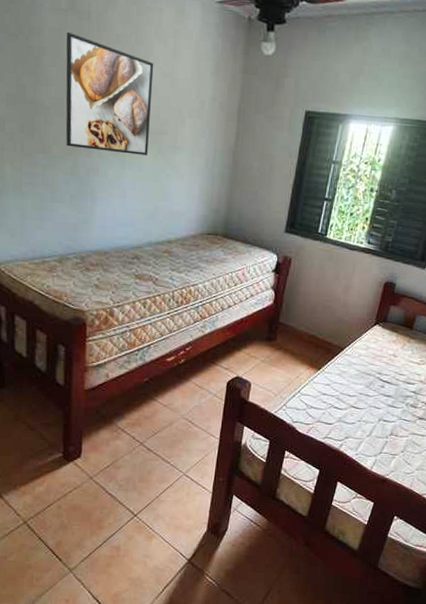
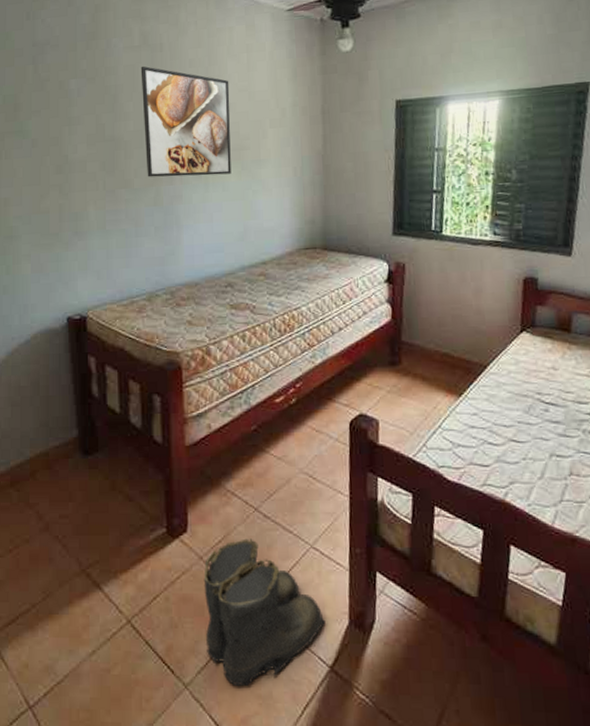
boots: none [89,465,189,572] -> present [203,538,326,687]

